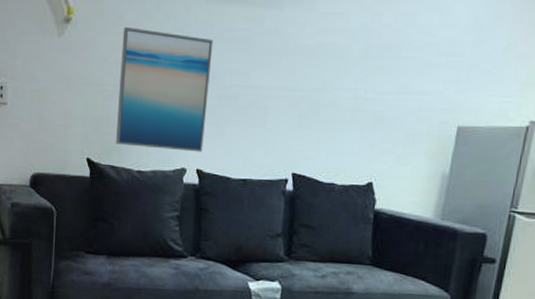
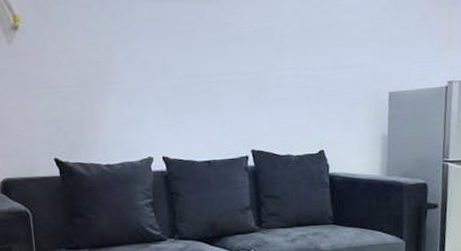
wall art: present [116,26,214,152] -> none [71,29,166,142]

